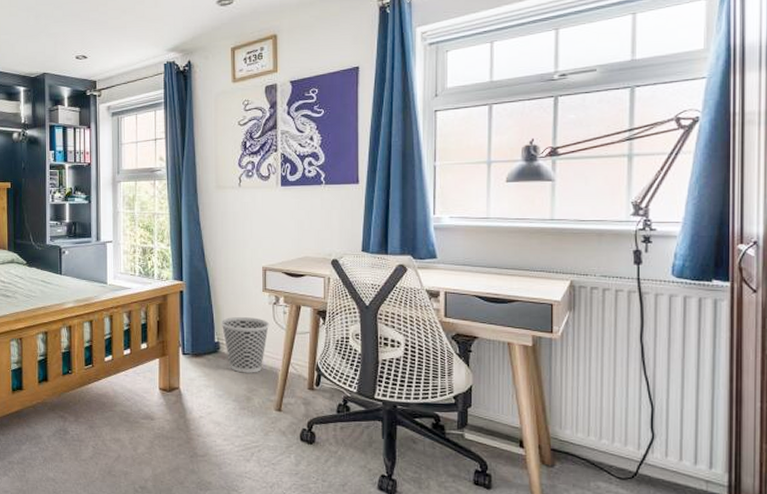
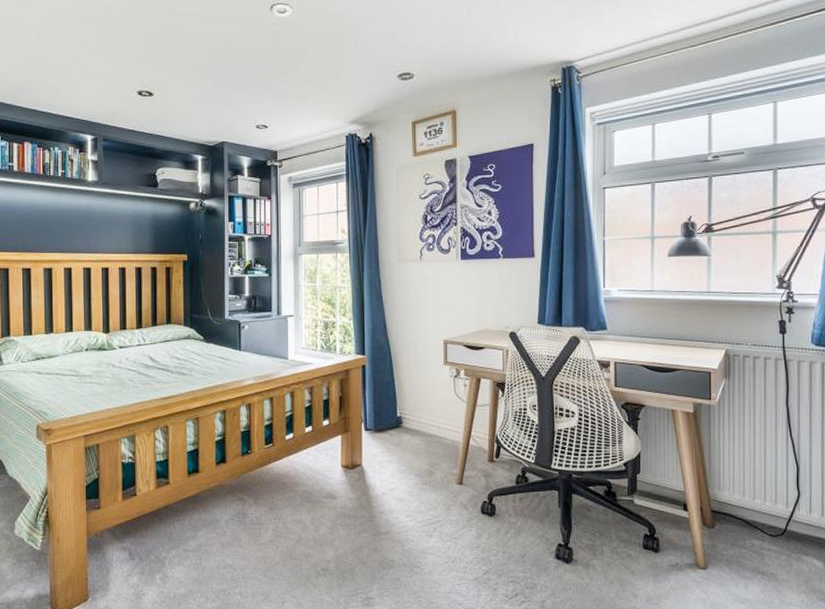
wastebasket: present [221,316,270,373] -> none [403,390,451,447]

